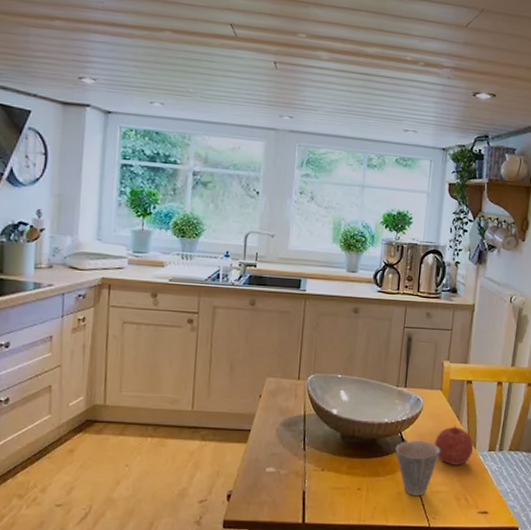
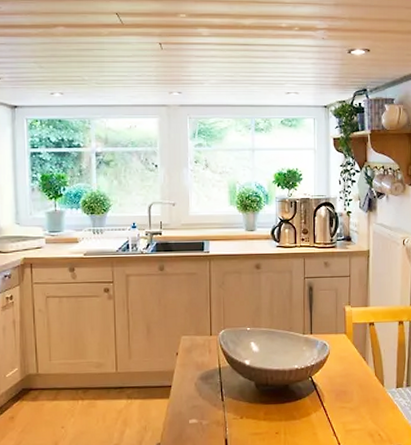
cup: present [395,440,440,496] -> none [307,383,350,435]
fruit: present [435,425,474,466] -> none [344,366,382,404]

